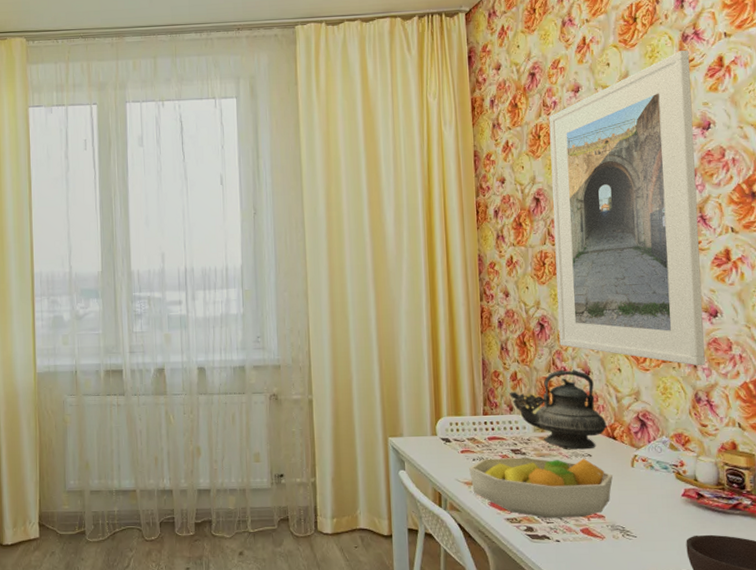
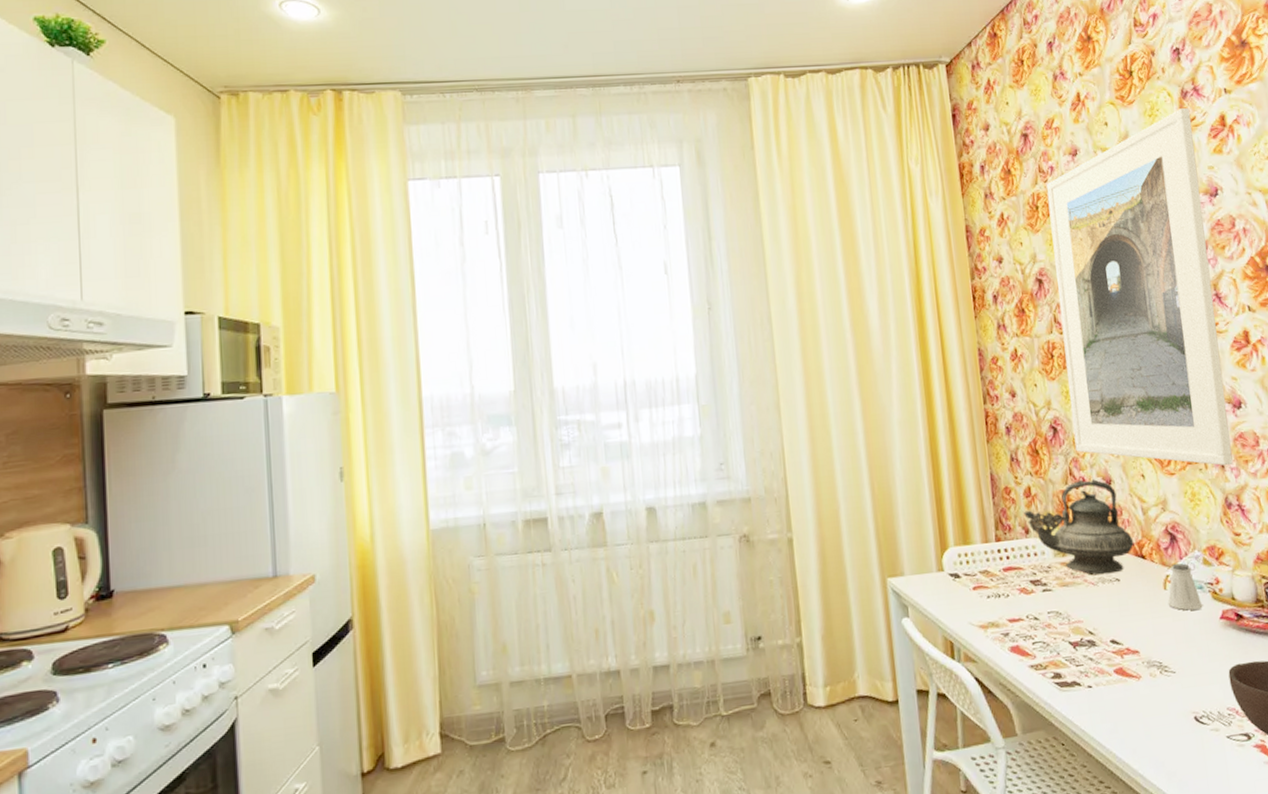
fruit bowl: present [469,457,613,519] -> none [984,583,1145,661]
saltshaker: none [634,445,666,486] -> present [1168,563,1203,611]

